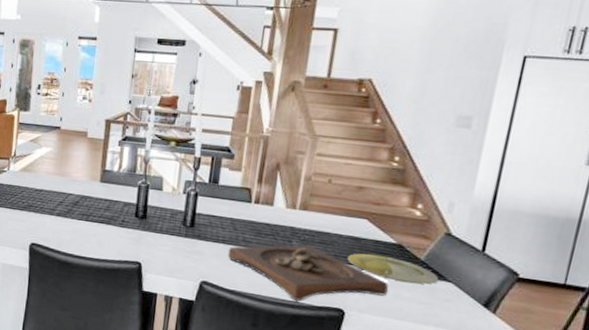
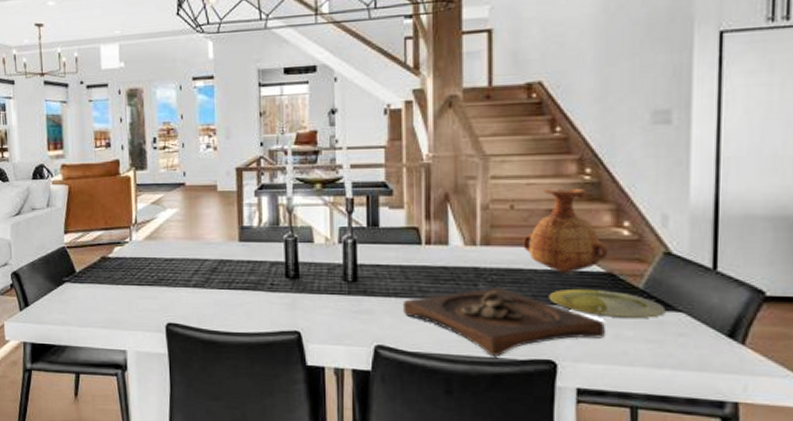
vase: none [333,170,402,241] -> present [523,187,608,274]

